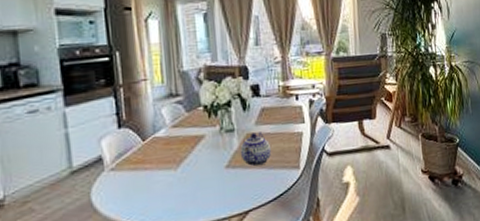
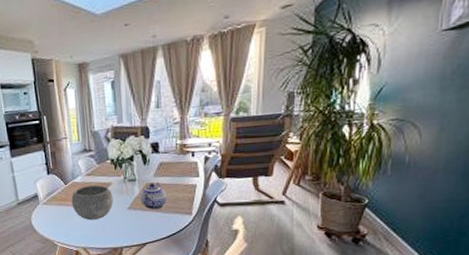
bowl: none [151,139,207,188] -> present [71,185,114,221]

